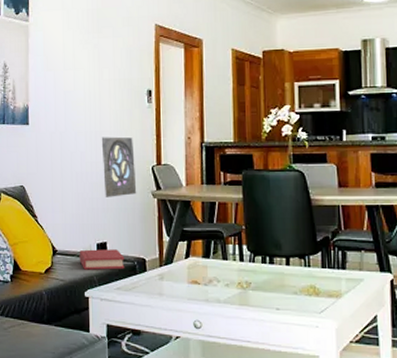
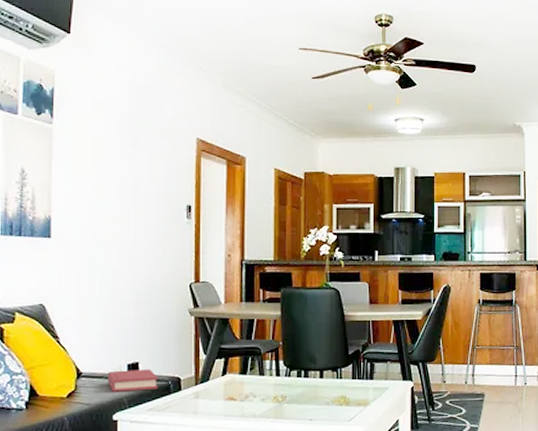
wall ornament: present [101,136,137,197] -> none [135,252,173,316]

